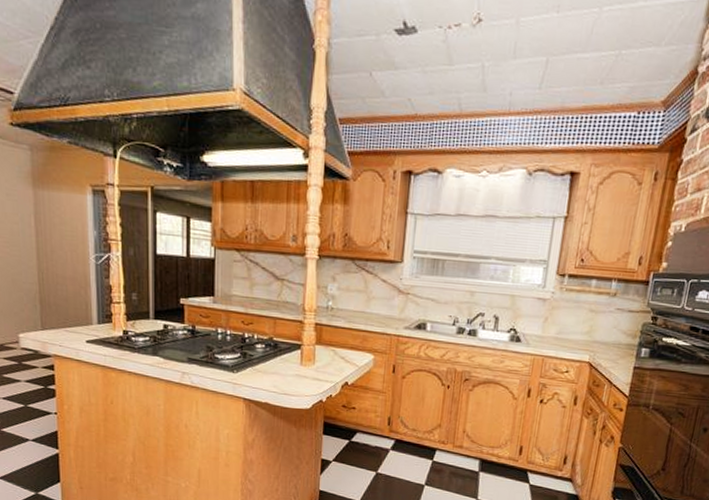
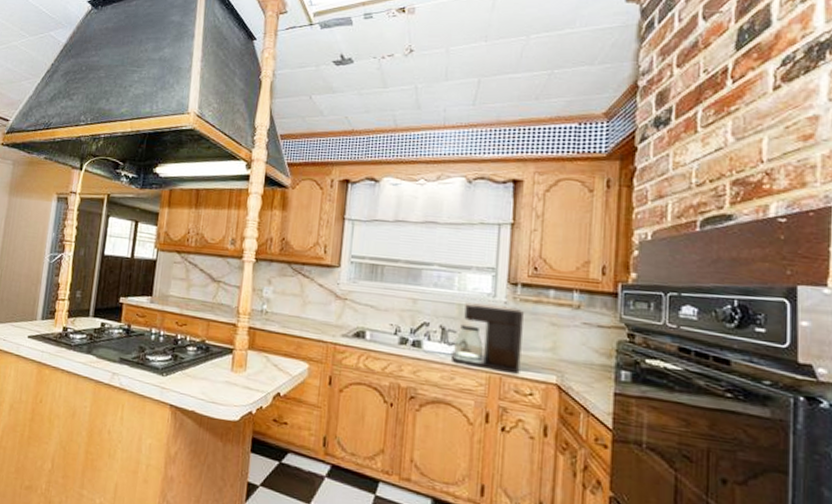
coffee maker: none [498,293,568,356] -> present [445,302,524,375]

